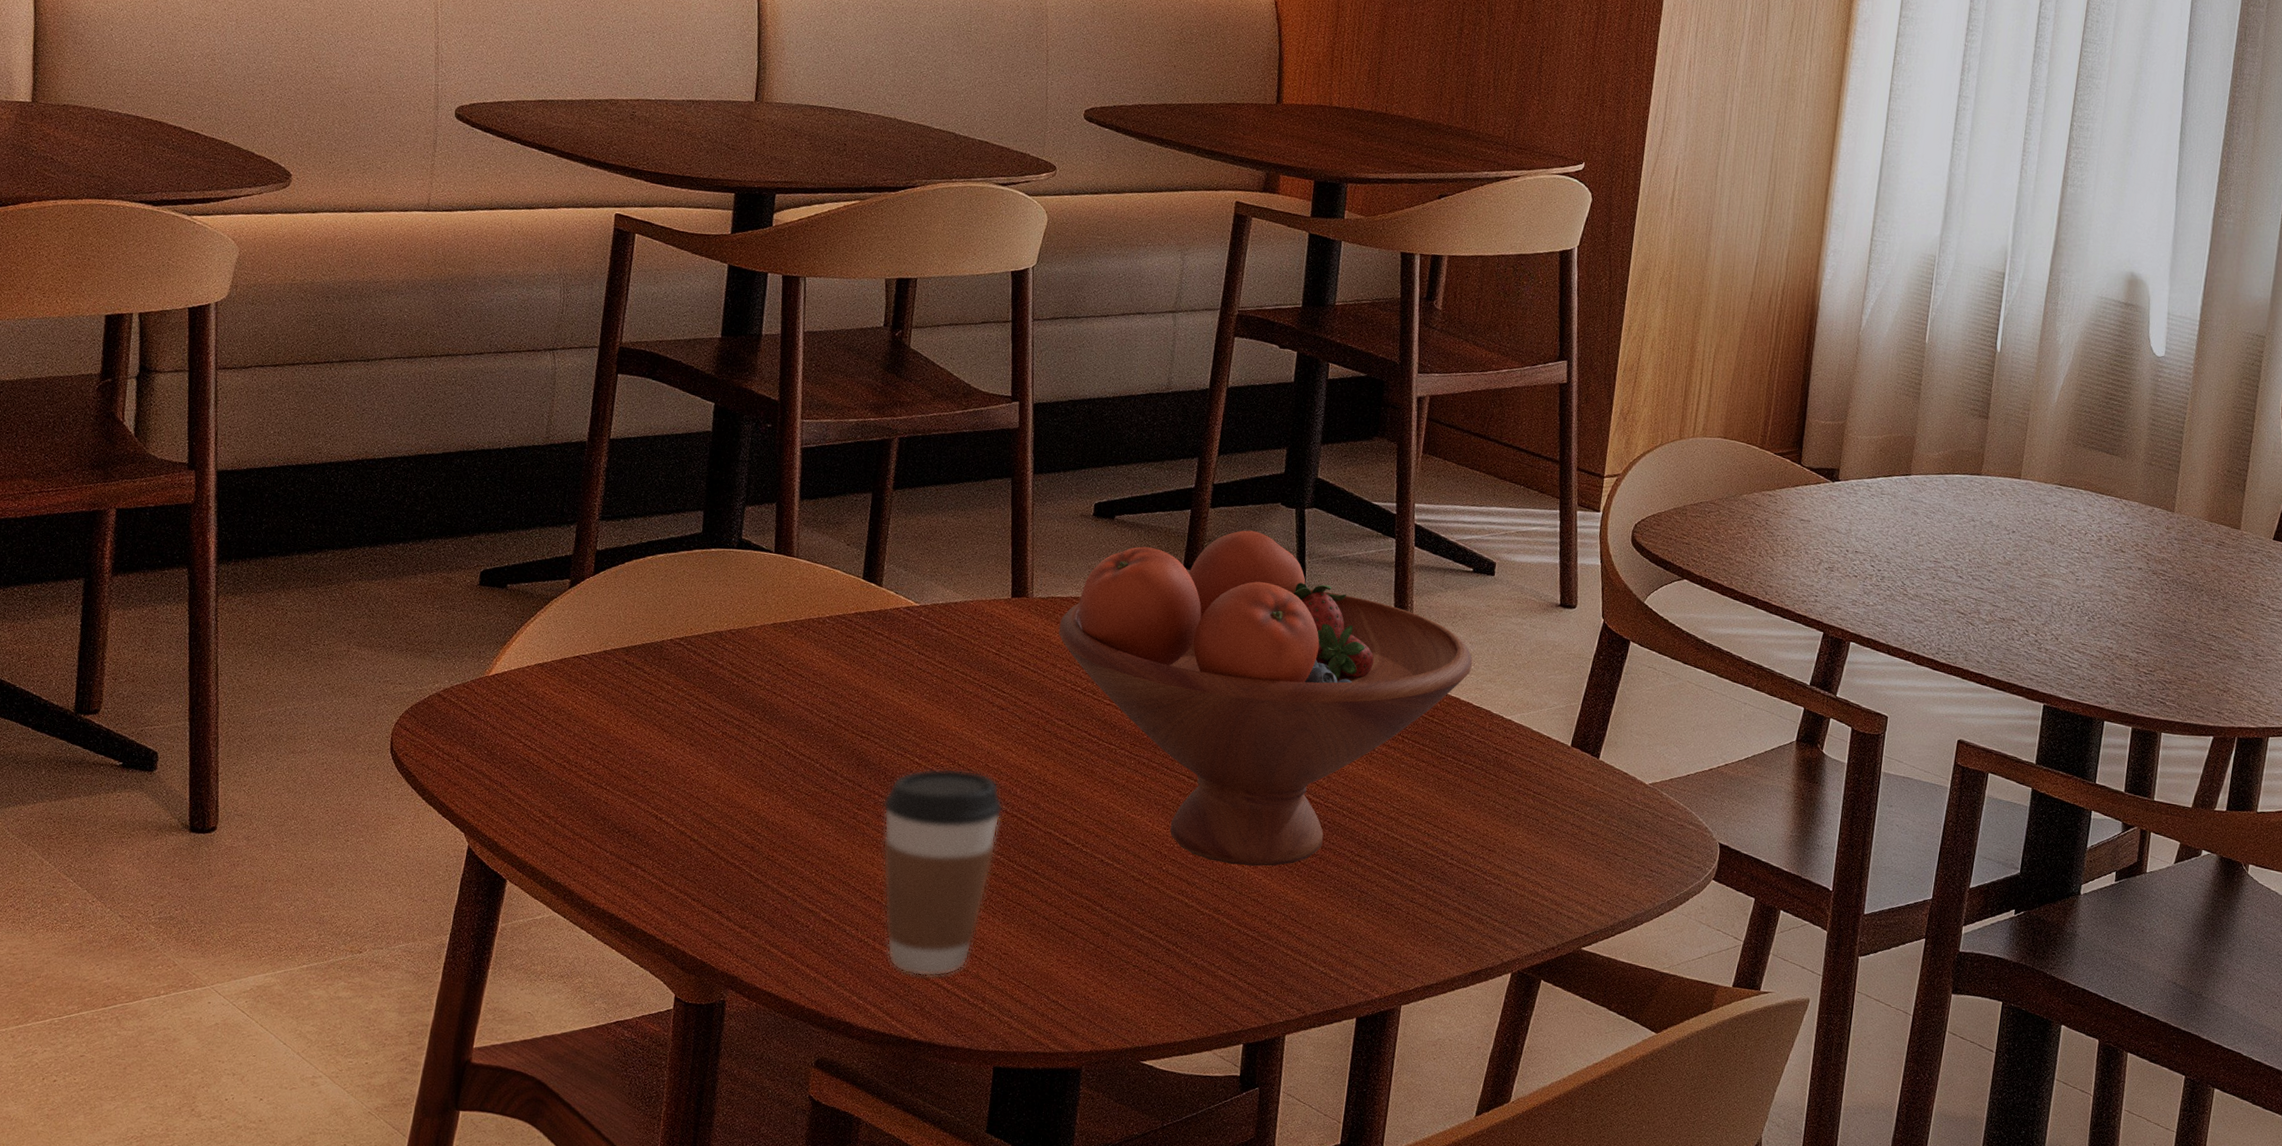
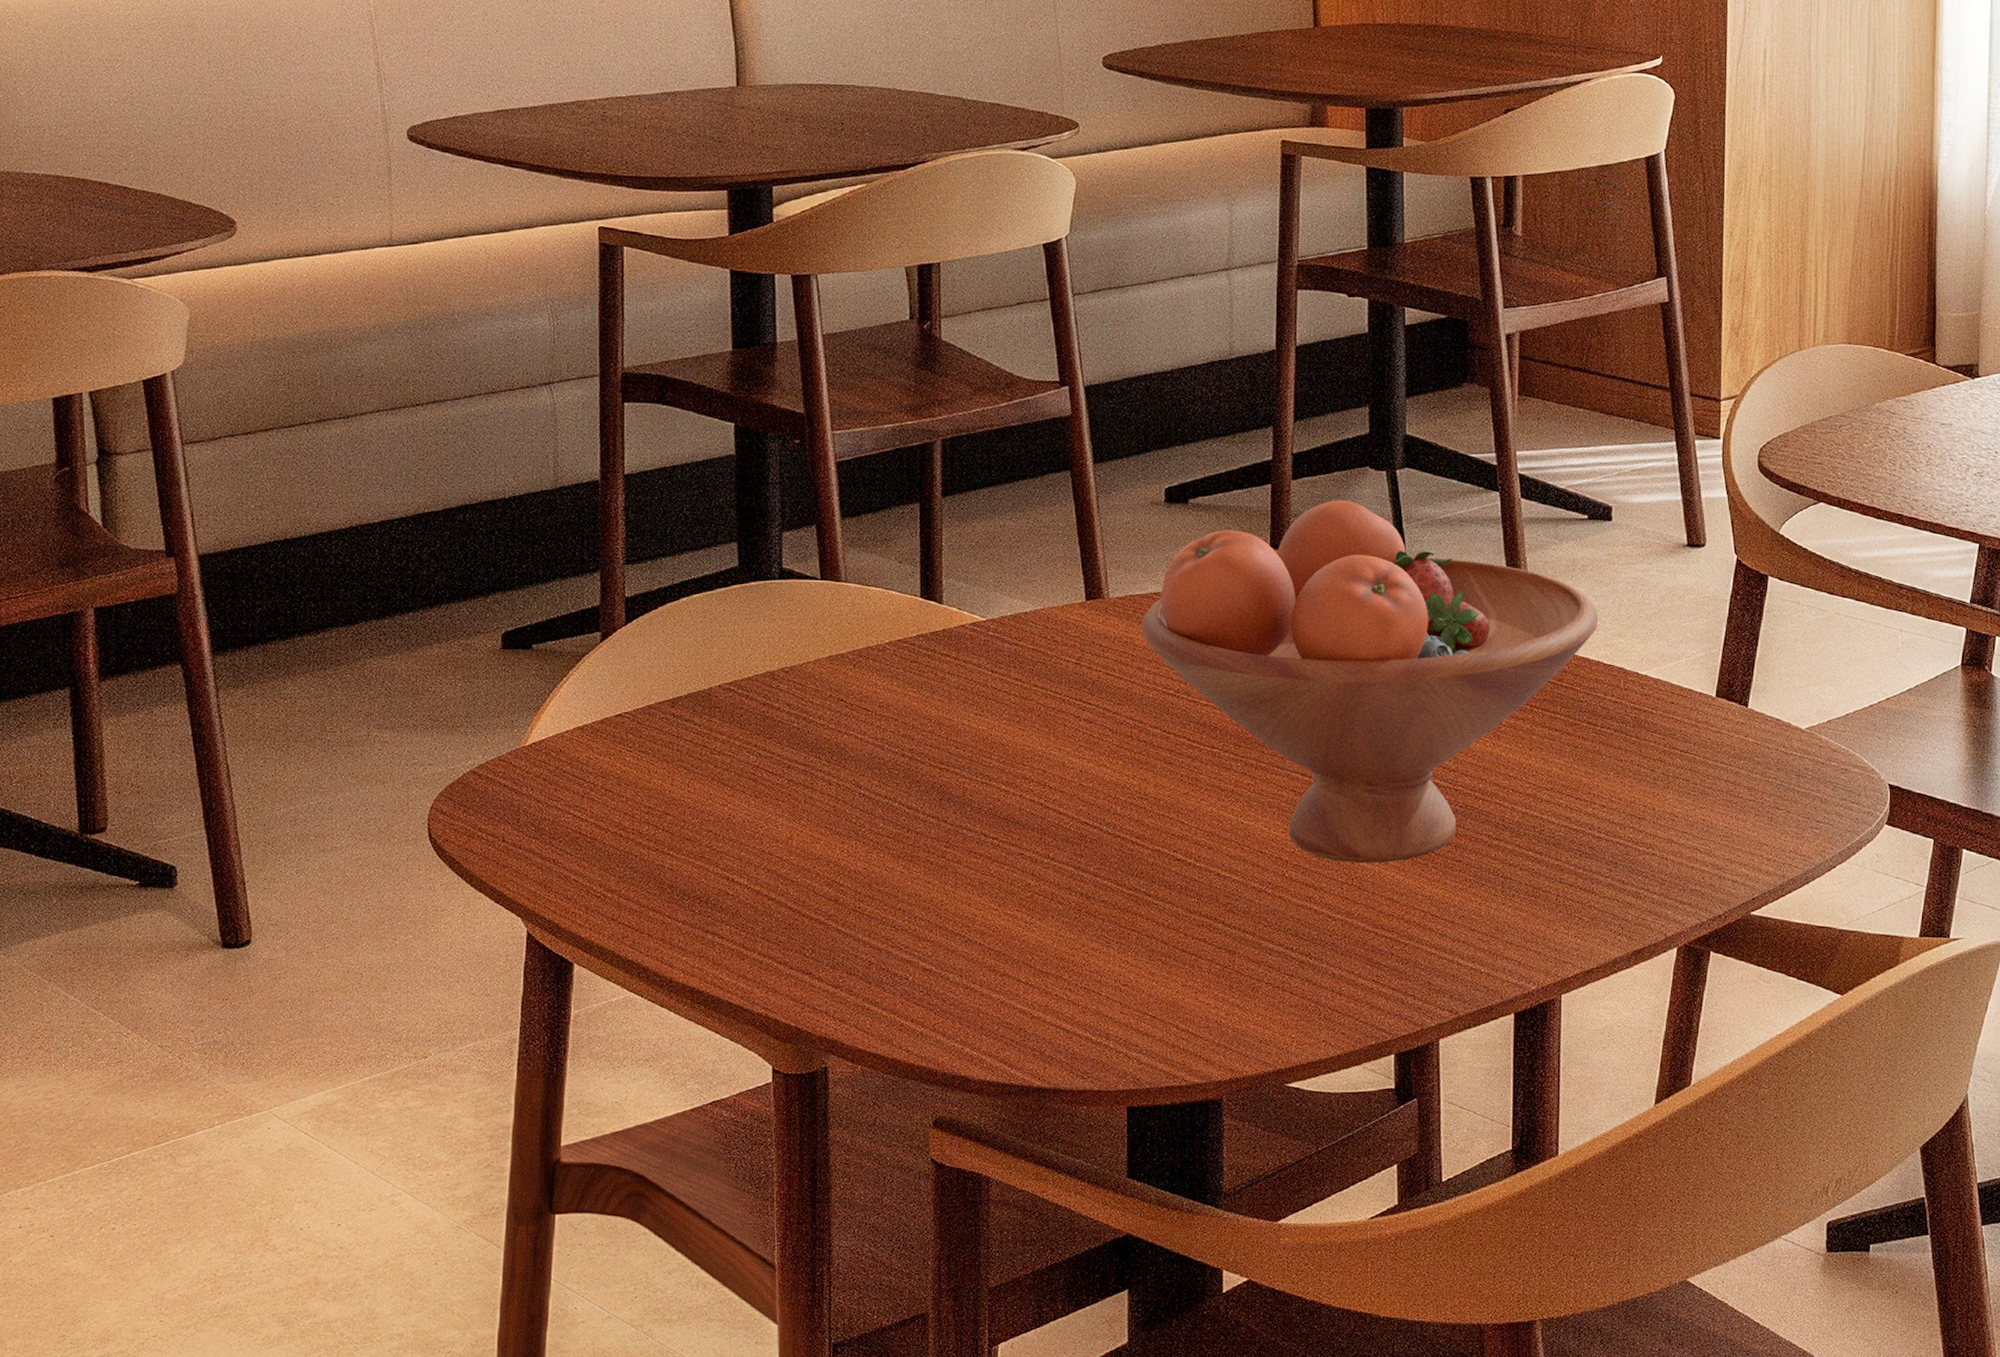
coffee cup: present [882,768,1003,977] -> none [972,792,1104,1019]

